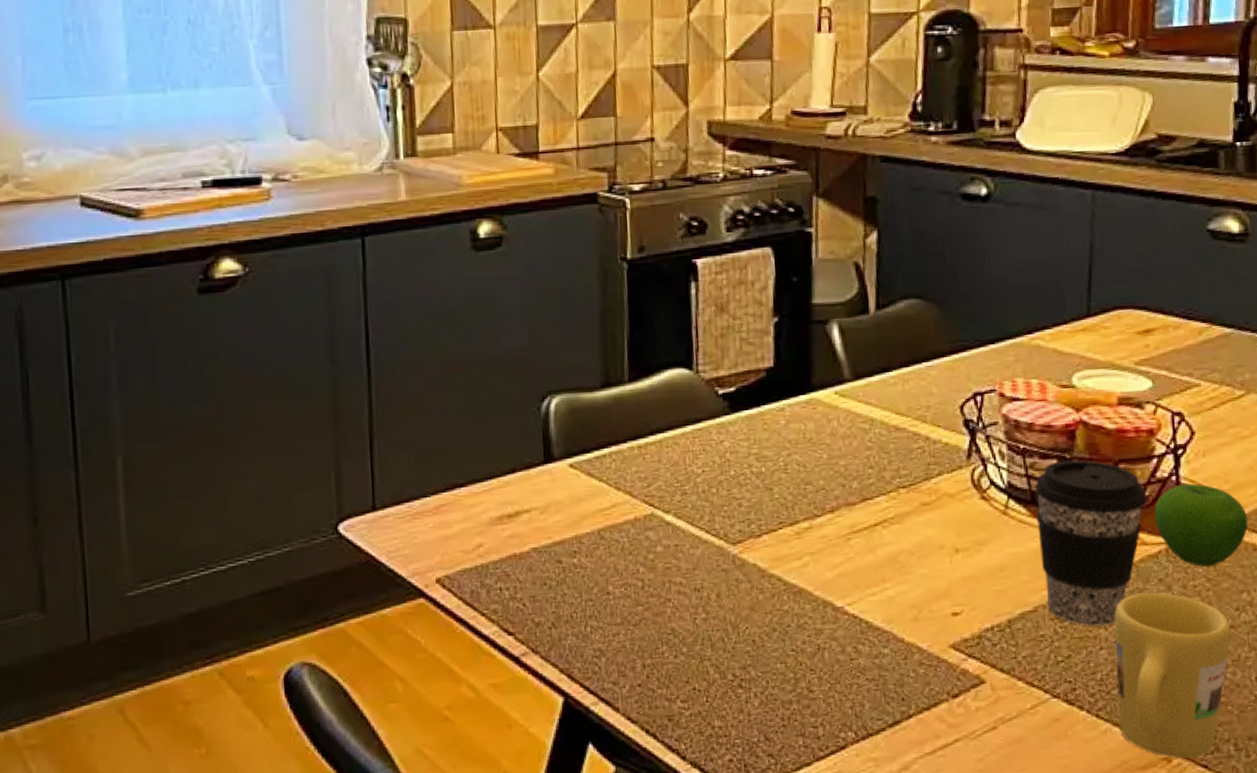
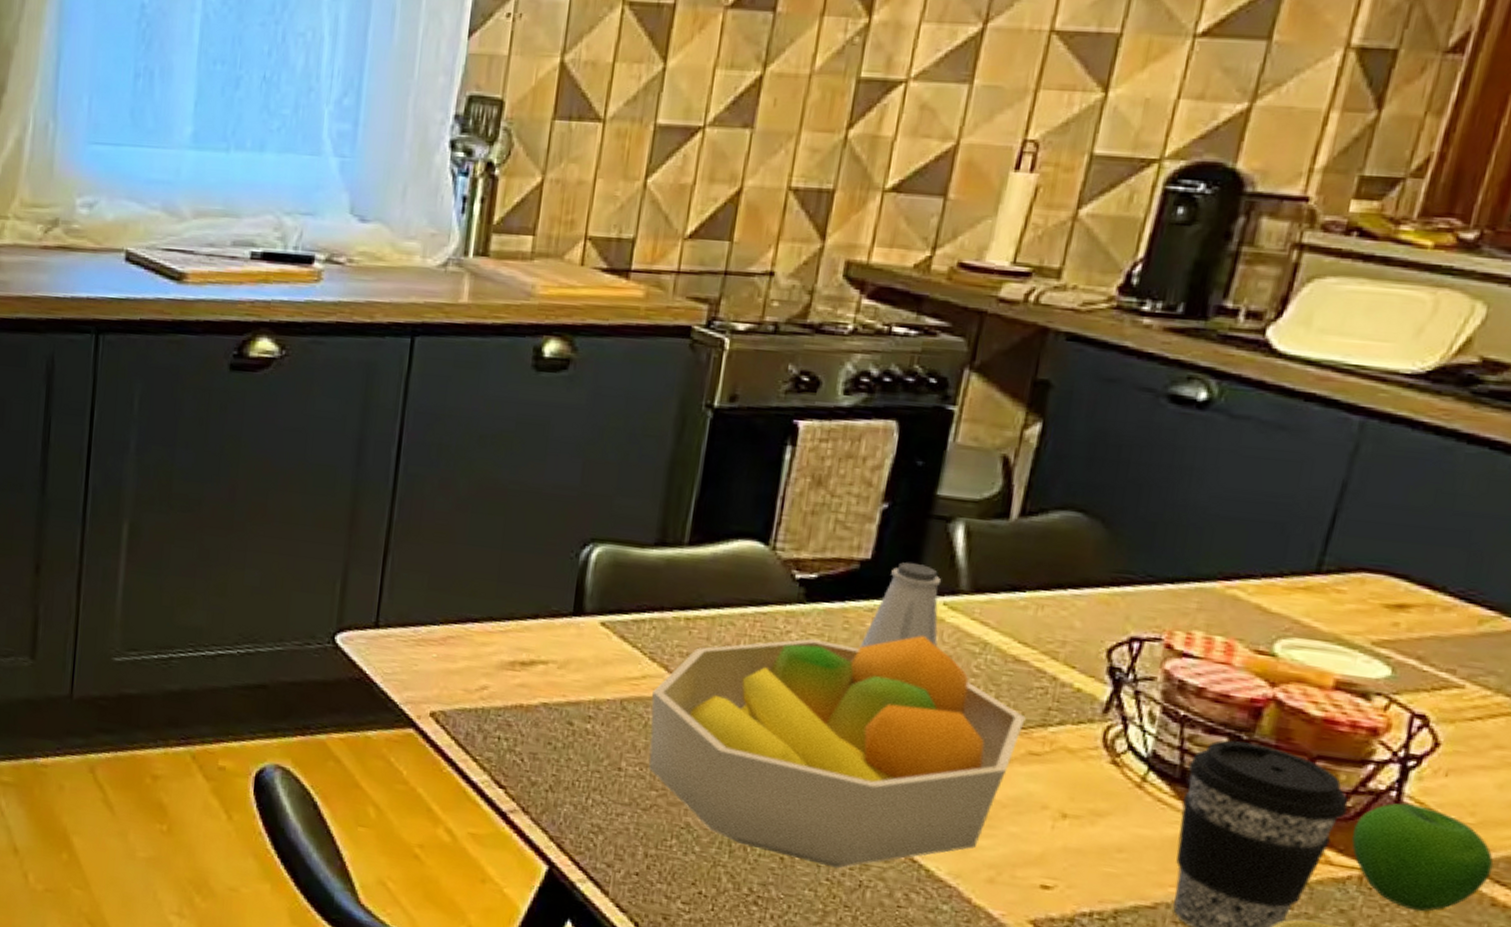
fruit bowl: none [623,423,914,639] -> present [649,636,1026,868]
saltshaker: none [779,363,837,444] -> present [859,562,942,648]

